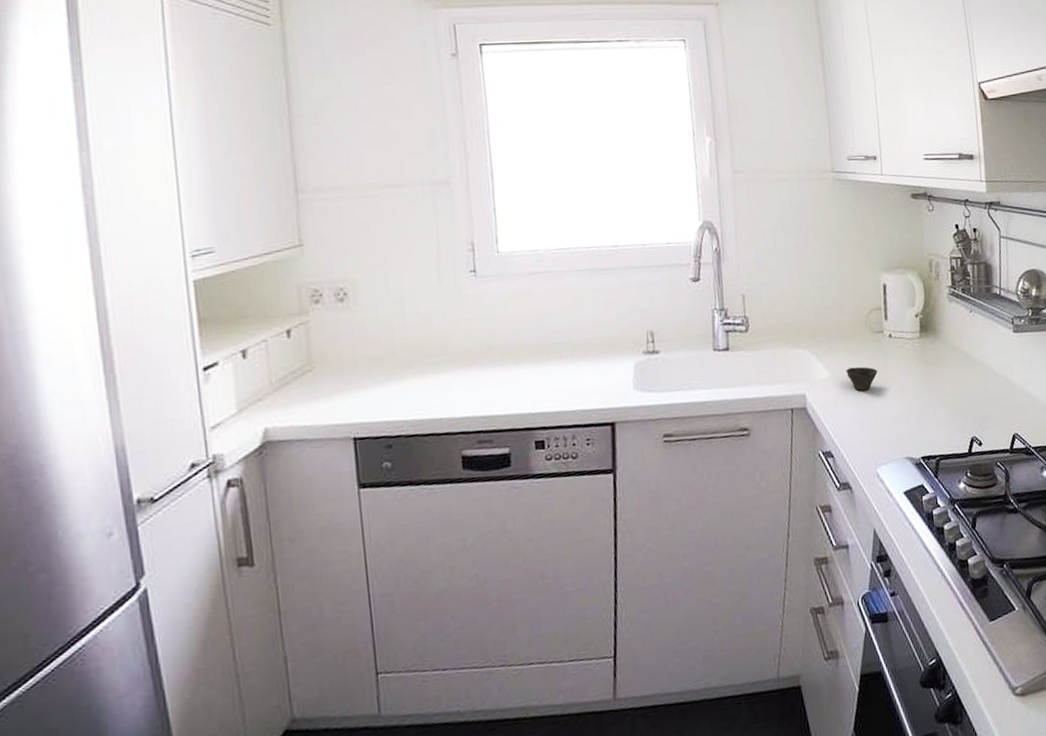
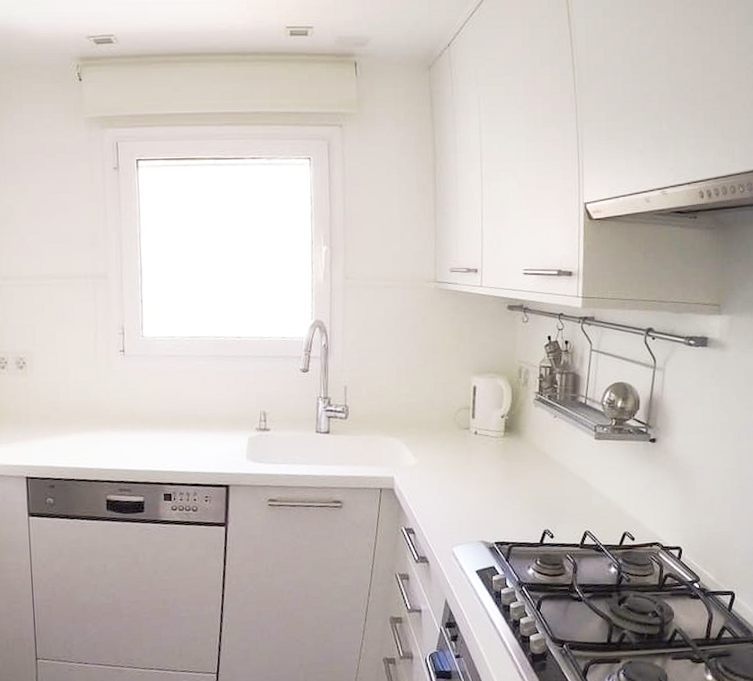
cup: present [846,366,878,391] -> none [432,457,461,479]

